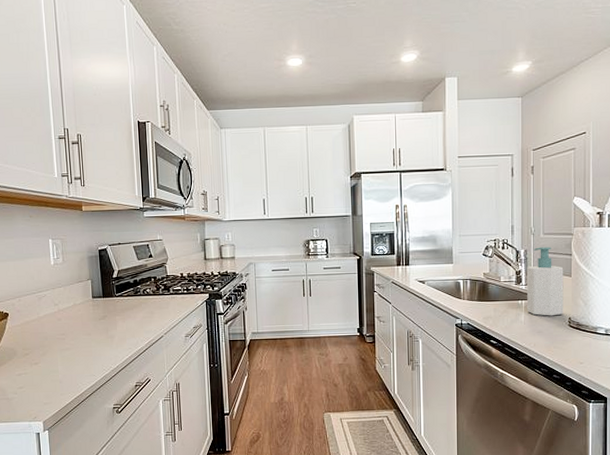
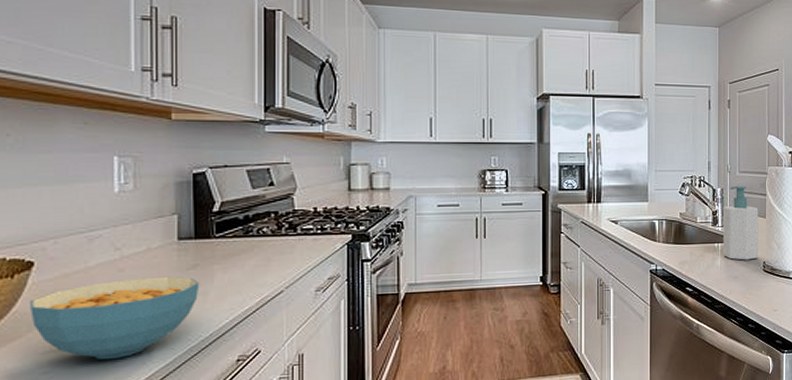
cereal bowl: none [8,324,108,381] -> present [30,276,200,361]

